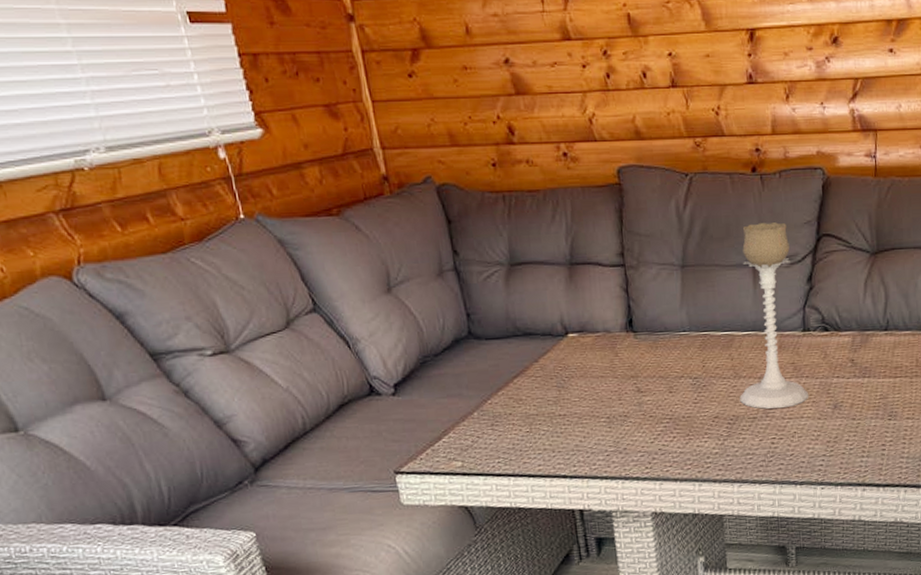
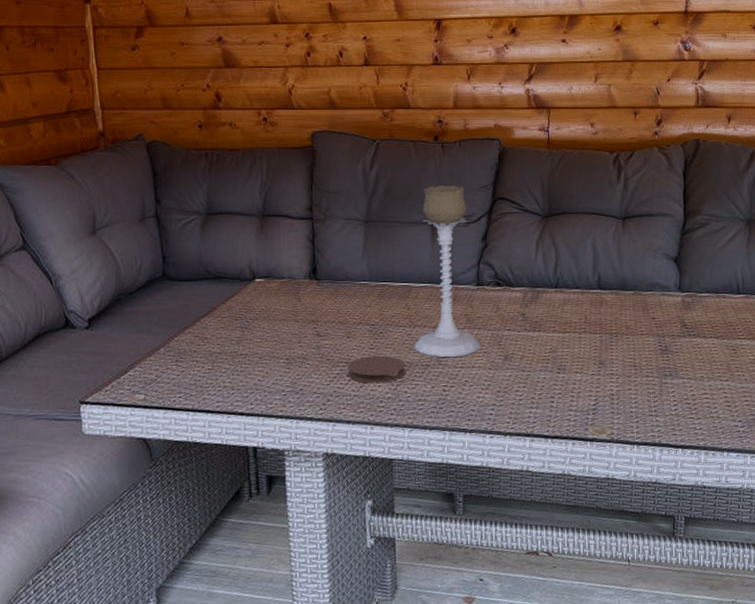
coaster: none [671,409,732,439] -> present [347,355,405,383]

